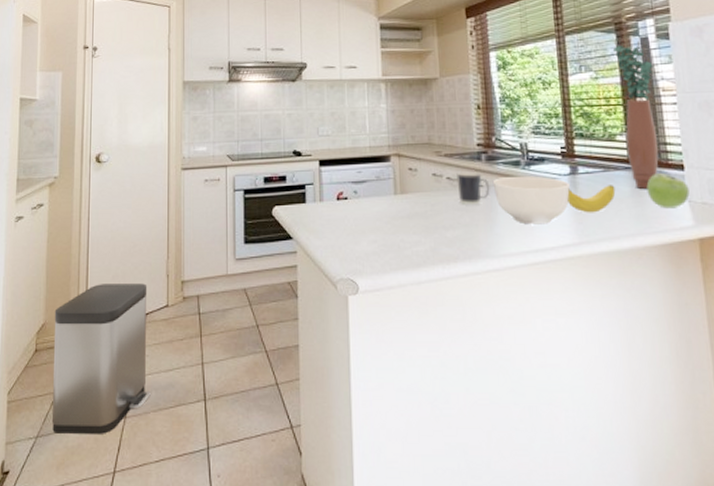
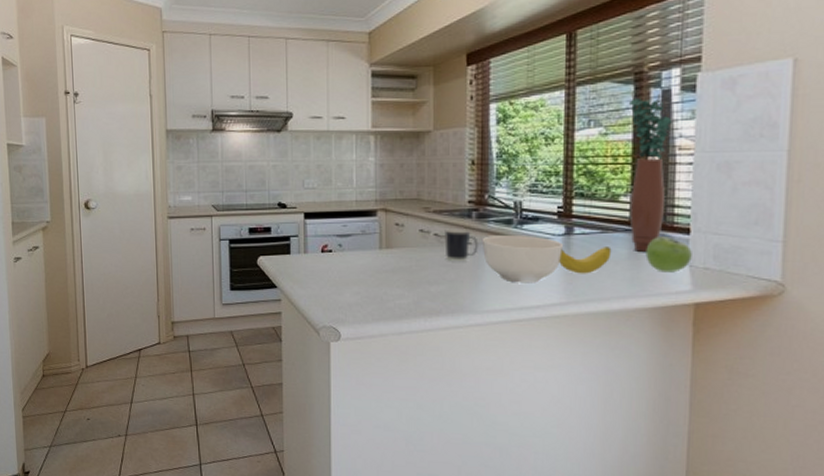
pedal bin: present [51,283,152,434] -> none [57,321,149,448]

